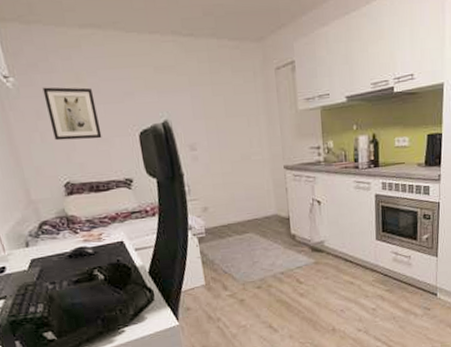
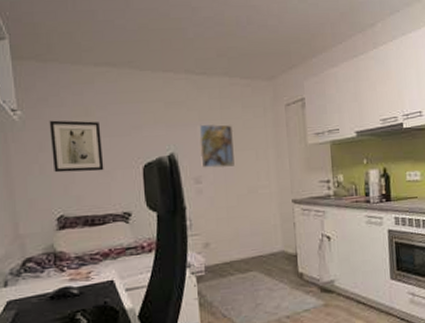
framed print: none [190,89,227,135] -> present [199,123,235,168]

